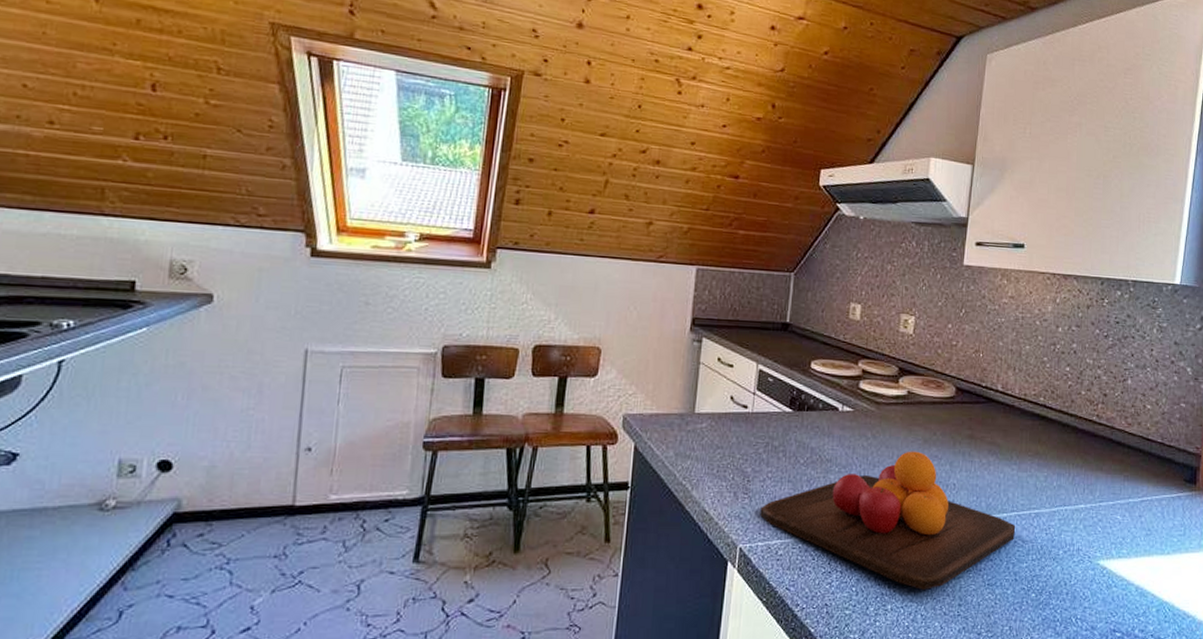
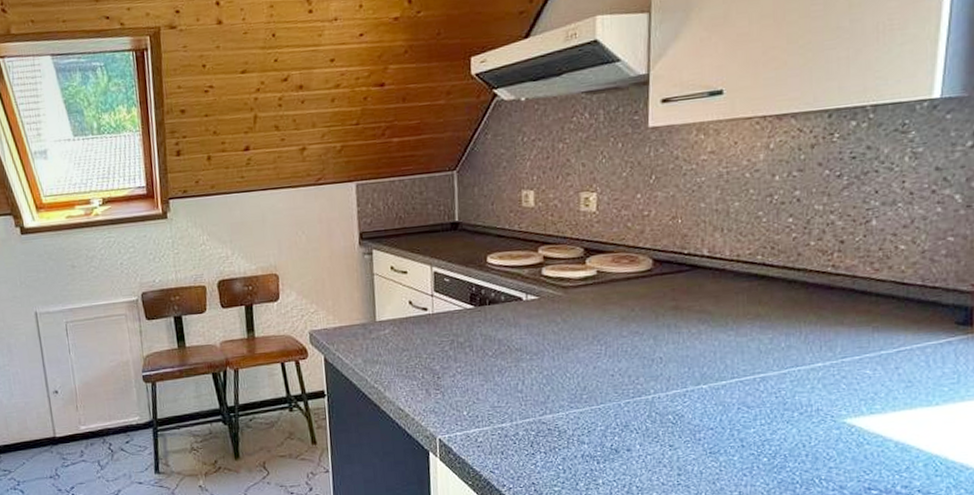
chopping board: present [760,451,1016,590] -> none [454,329,739,463]

